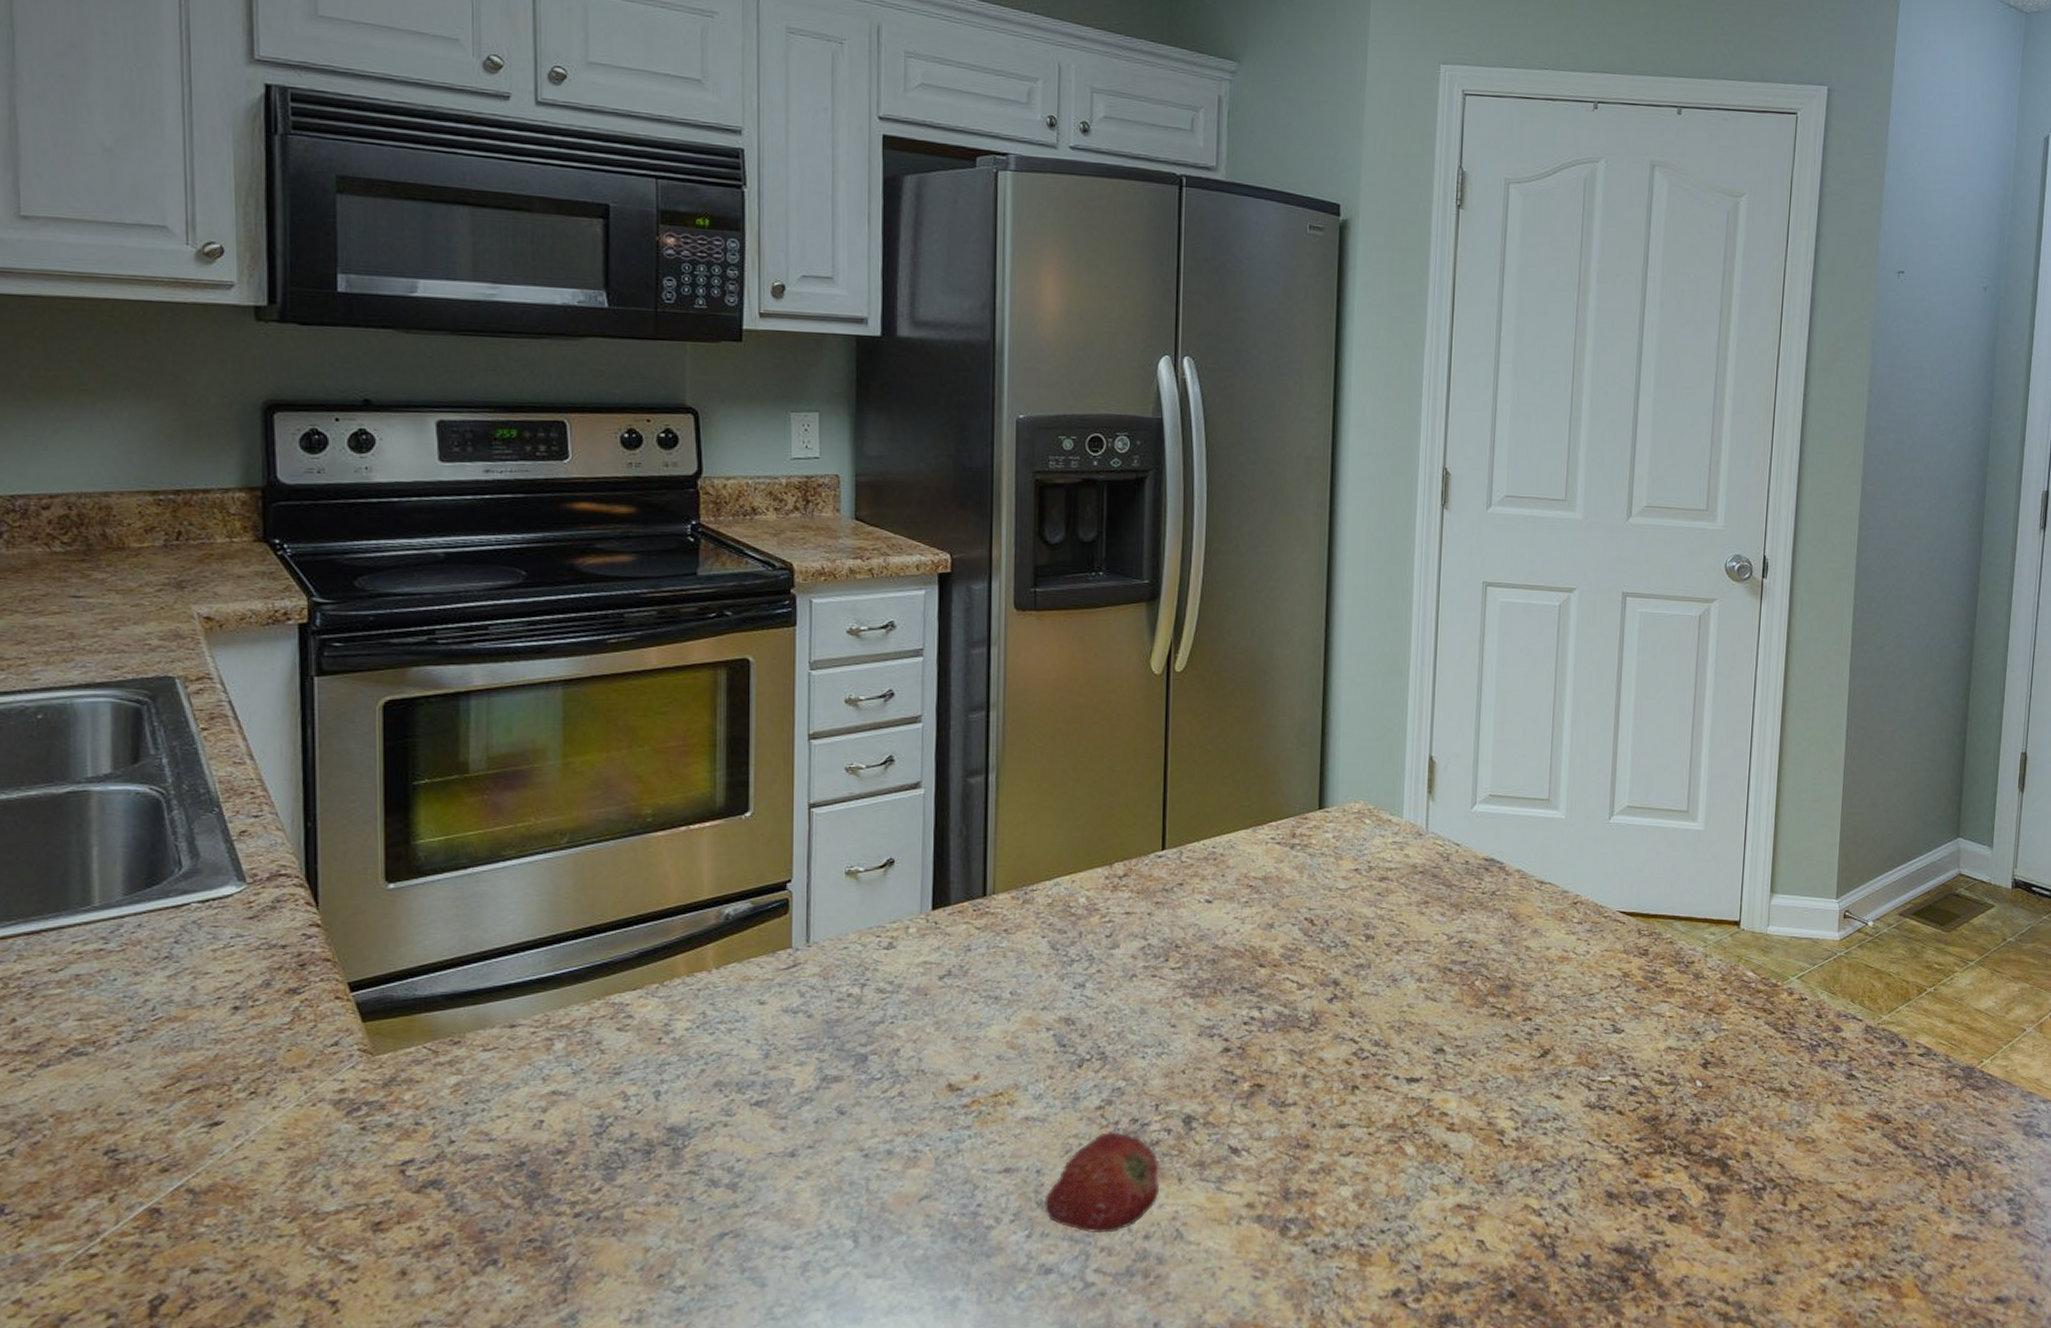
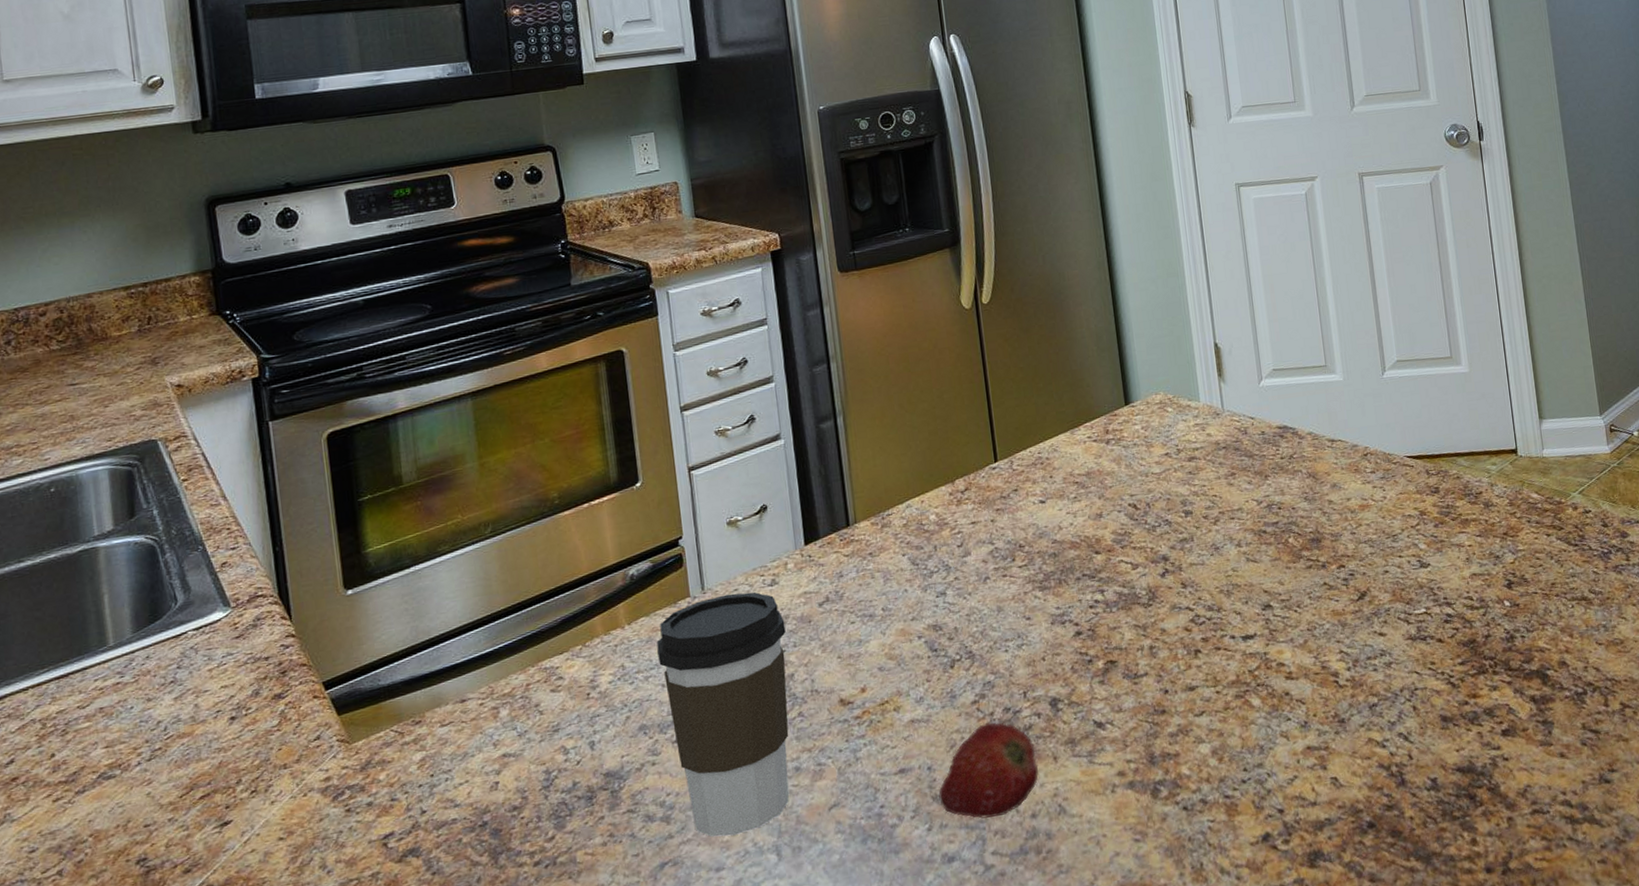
coffee cup: none [746,951,897,1214] -> present [656,592,789,837]

